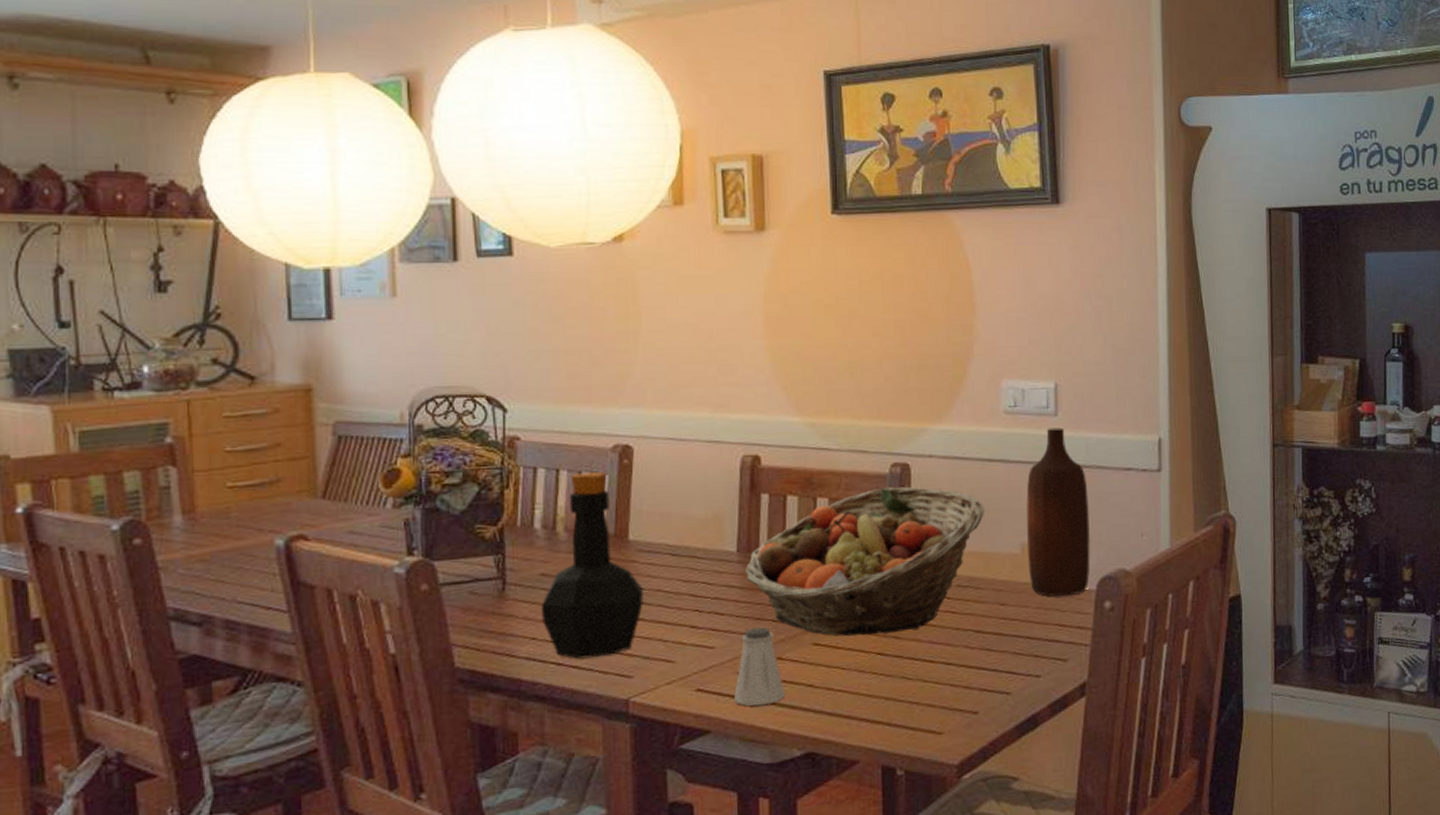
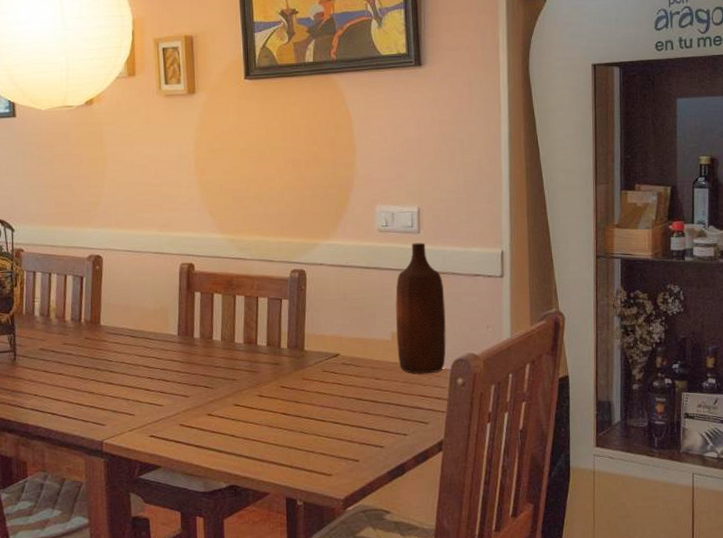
bottle: present [542,471,643,659] -> none [41,274,112,411]
saltshaker: present [734,627,785,706] -> none [177,391,214,449]
fruit basket: present [745,486,985,637] -> none [184,287,364,400]

